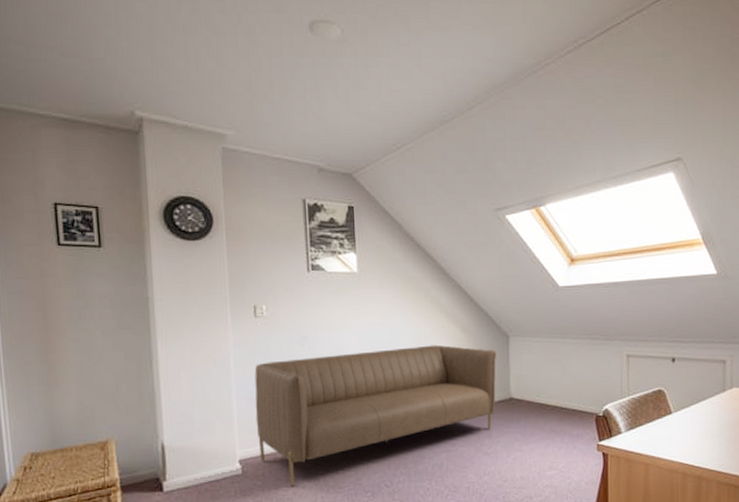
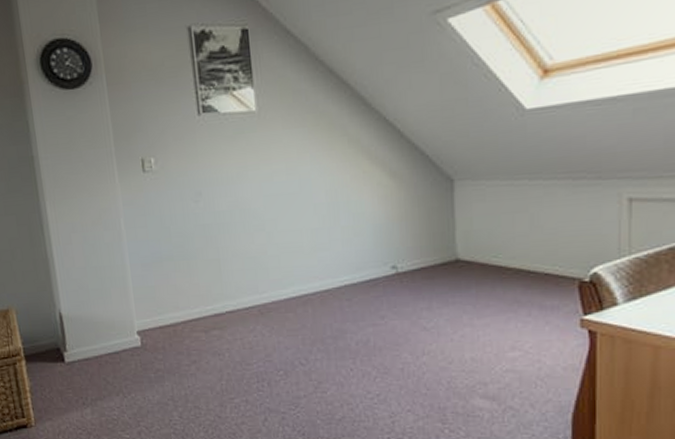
sofa: present [254,345,496,487] -> none [147,195,437,362]

